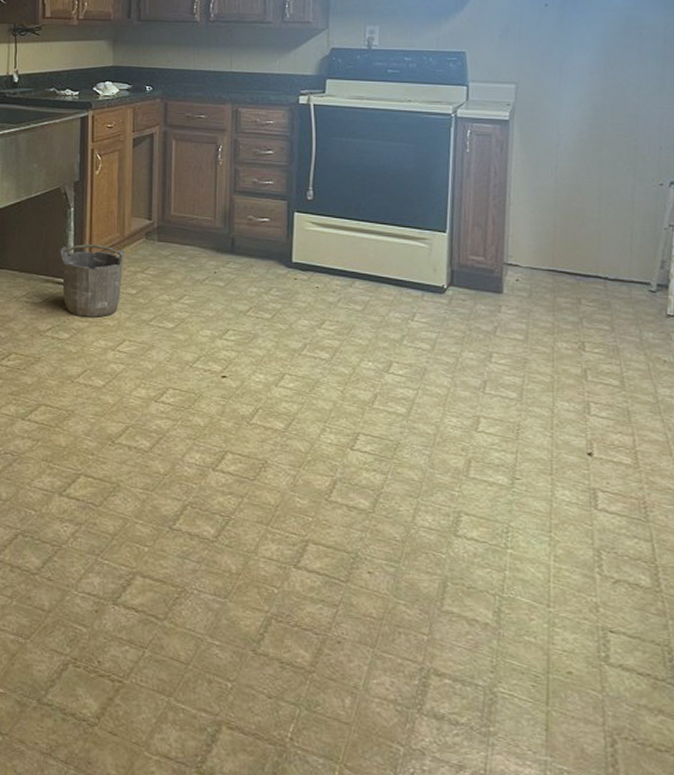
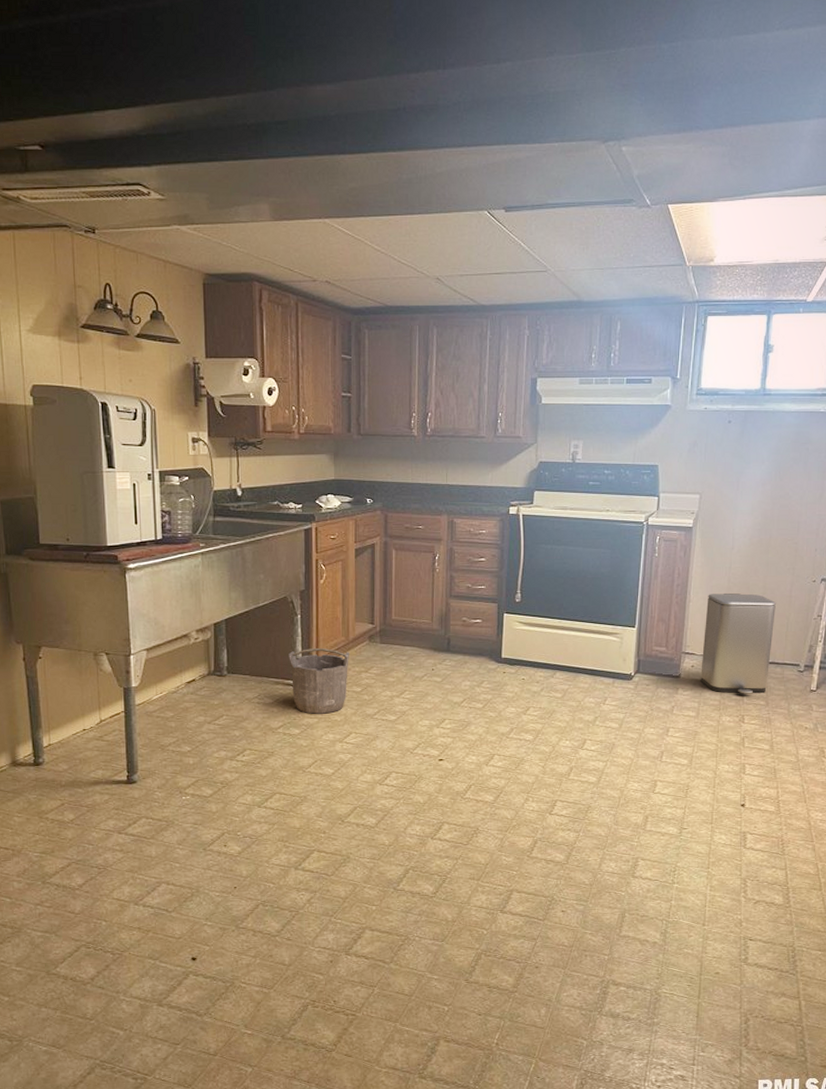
pedal bin: none [527,196,616,316] -> present [700,593,776,694]

